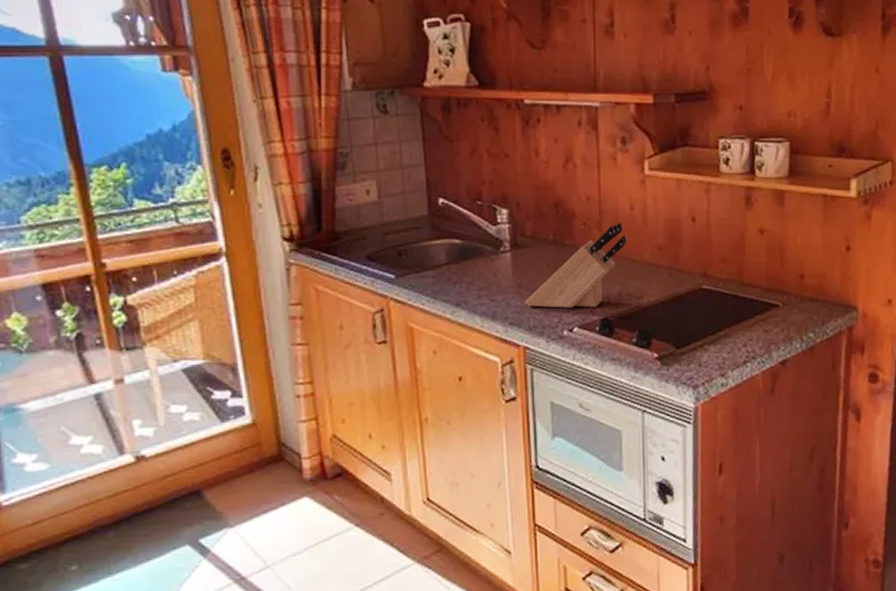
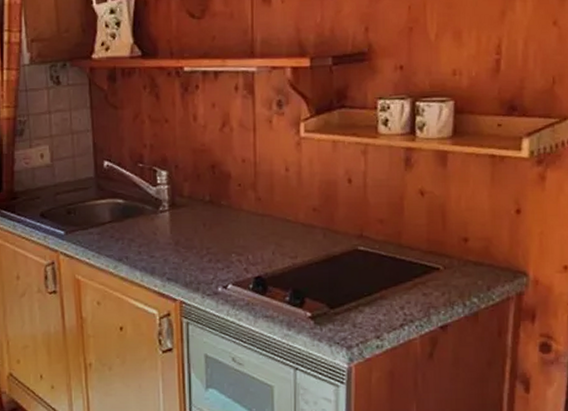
knife block: present [524,222,627,308] -> none [181,183,281,266]

